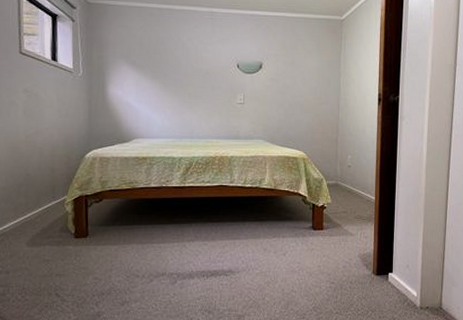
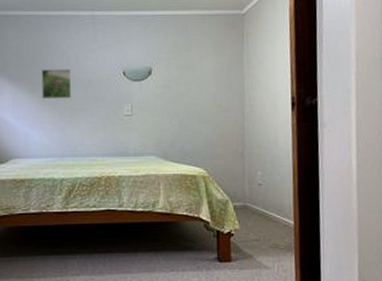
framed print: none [163,58,191,87] -> present [41,68,72,99]

